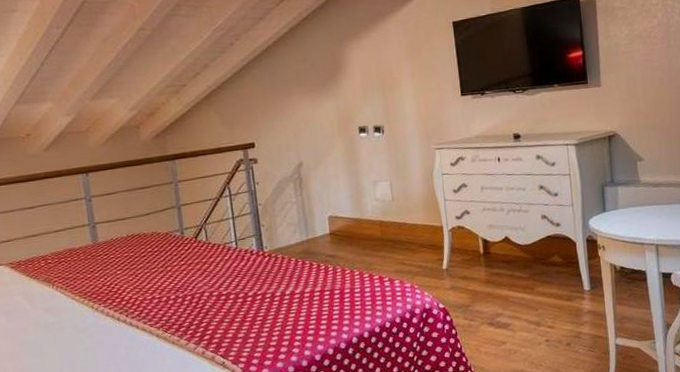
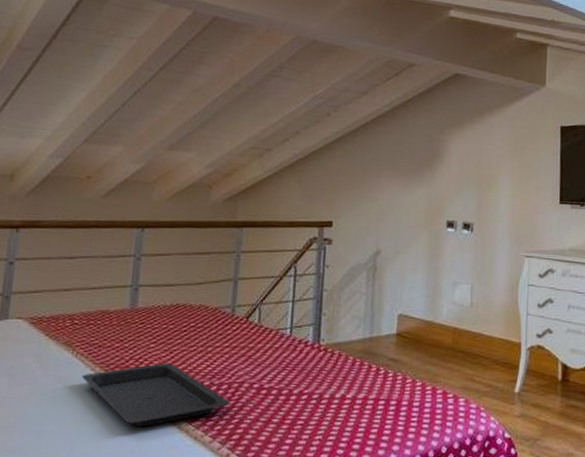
serving tray: none [65,285,196,340] -> present [81,363,230,426]

